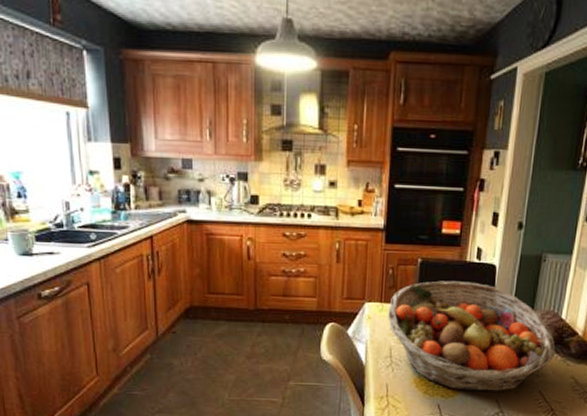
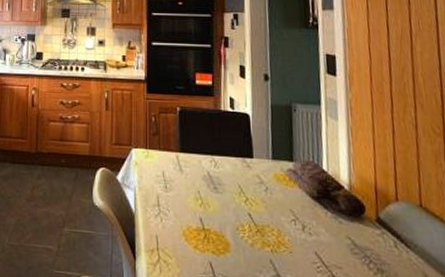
fruit basket: present [388,280,556,392] -> none [154,128,324,251]

